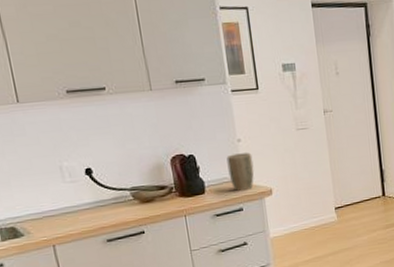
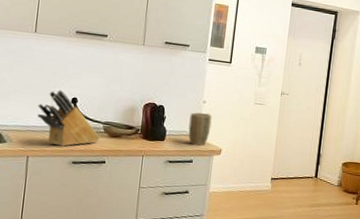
knife block: none [47,162,131,226] -> present [37,89,100,147]

